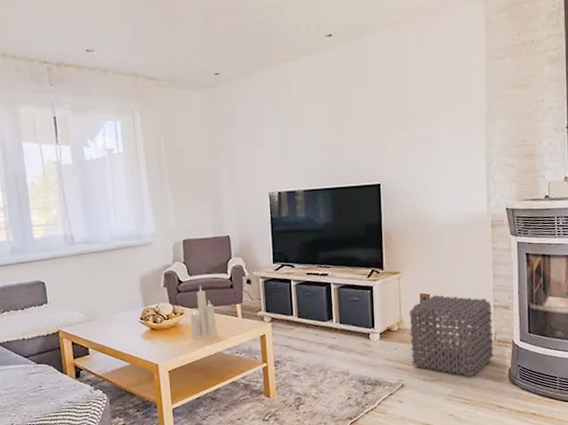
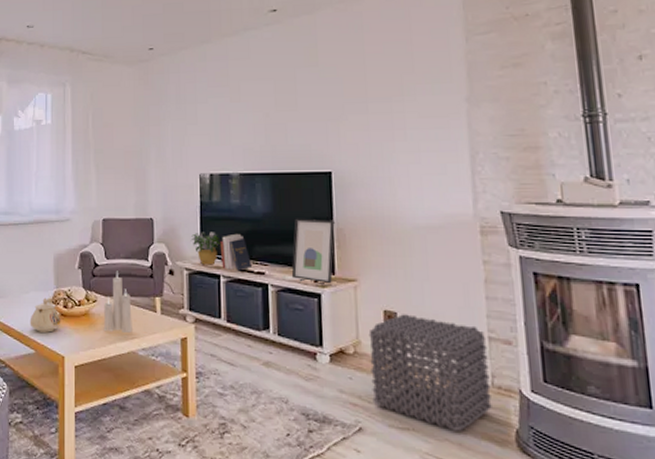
teapot: none [122,315,152,347] -> present [30,297,61,333]
potted flower: none [264,243,291,273] -> present [190,232,222,265]
books: none [289,242,317,275] -> present [219,233,252,271]
picture frame: none [349,224,383,278] -> present [291,218,335,284]

